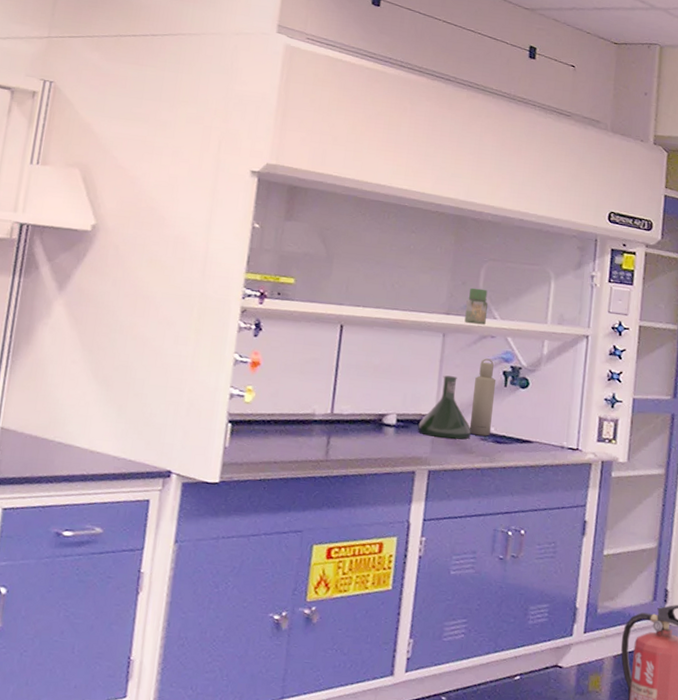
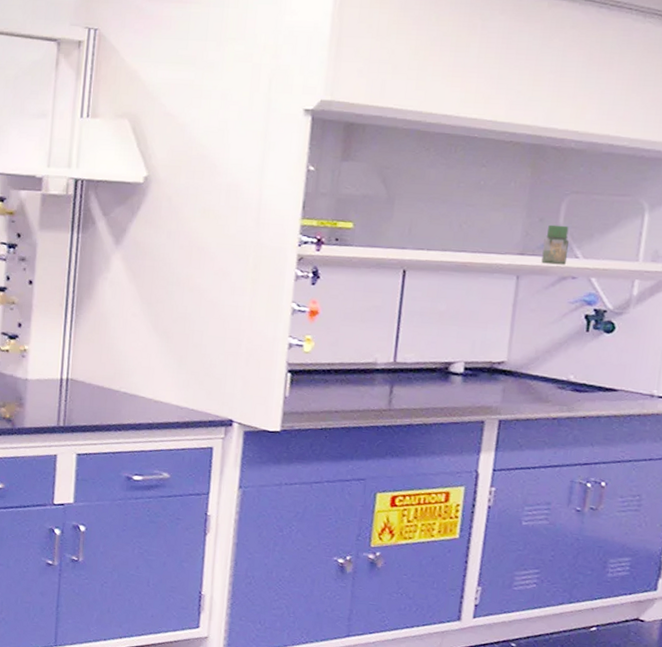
flask: present [418,375,472,440] -> none [487,320,548,388]
bottle: present [469,358,497,436] -> none [545,301,577,385]

